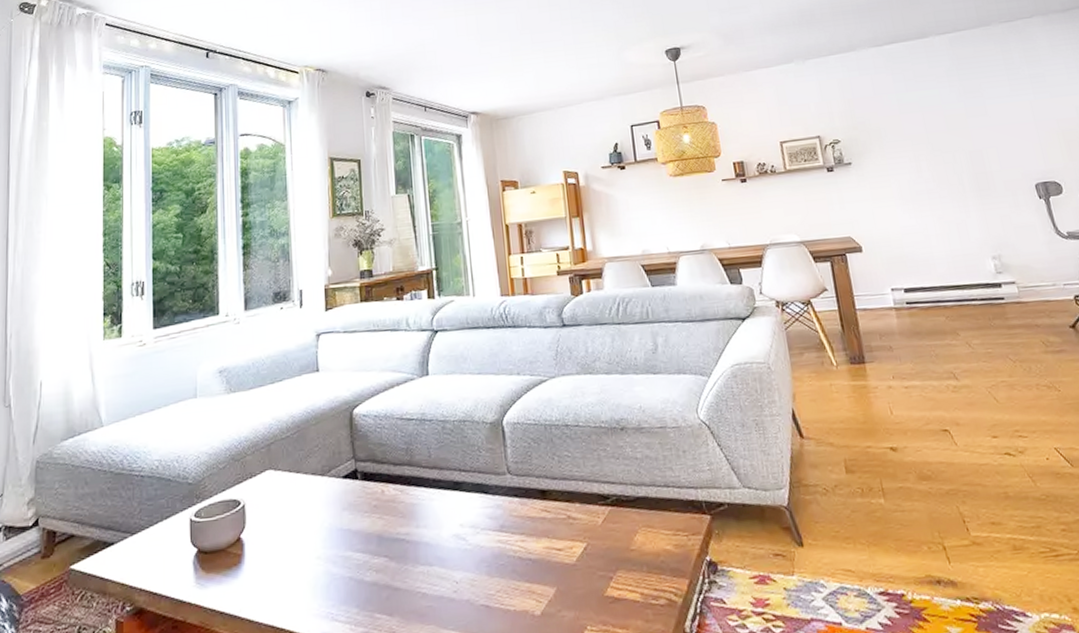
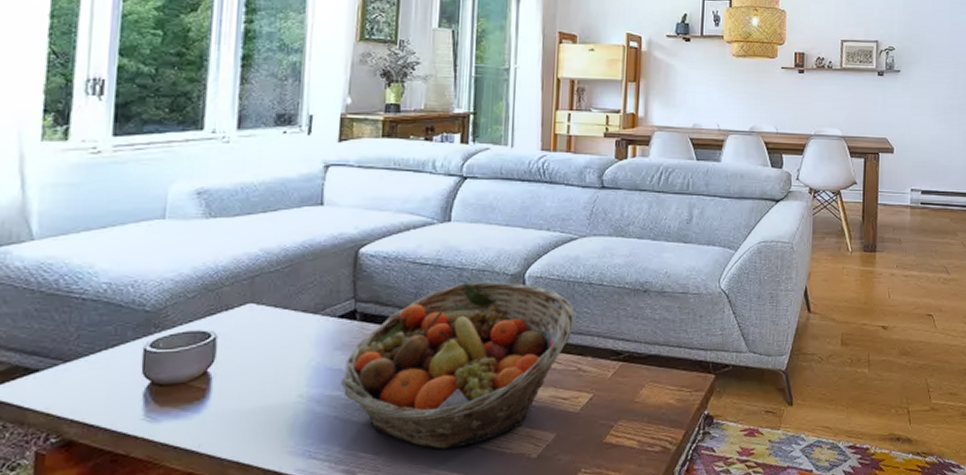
fruit basket: none [351,431,558,608] -> present [341,282,575,449]

